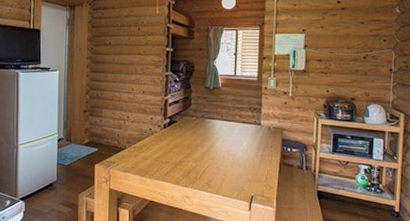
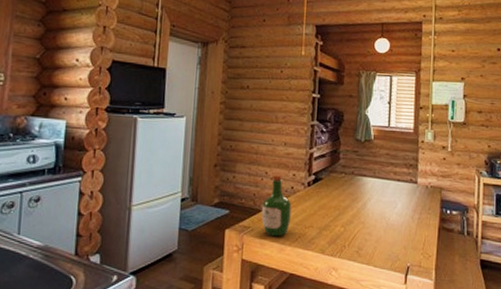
wine bottle: none [124,118,150,171] -> present [261,174,292,237]

